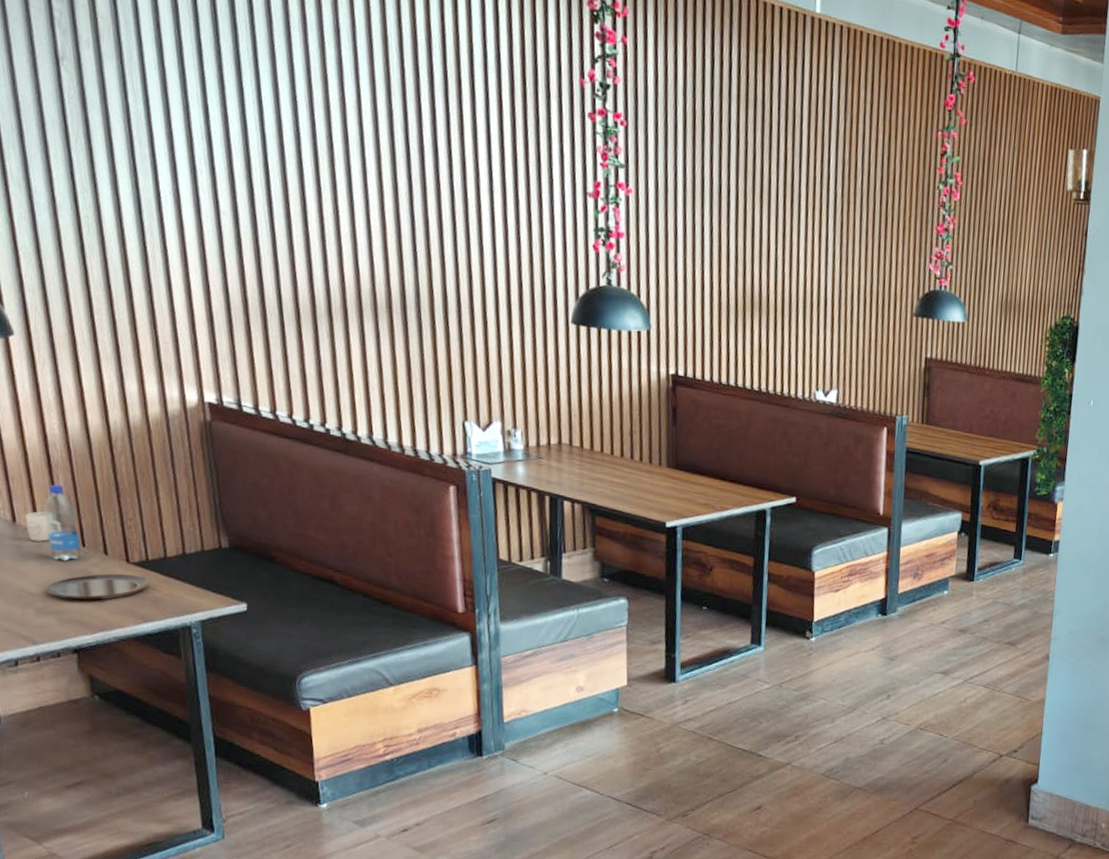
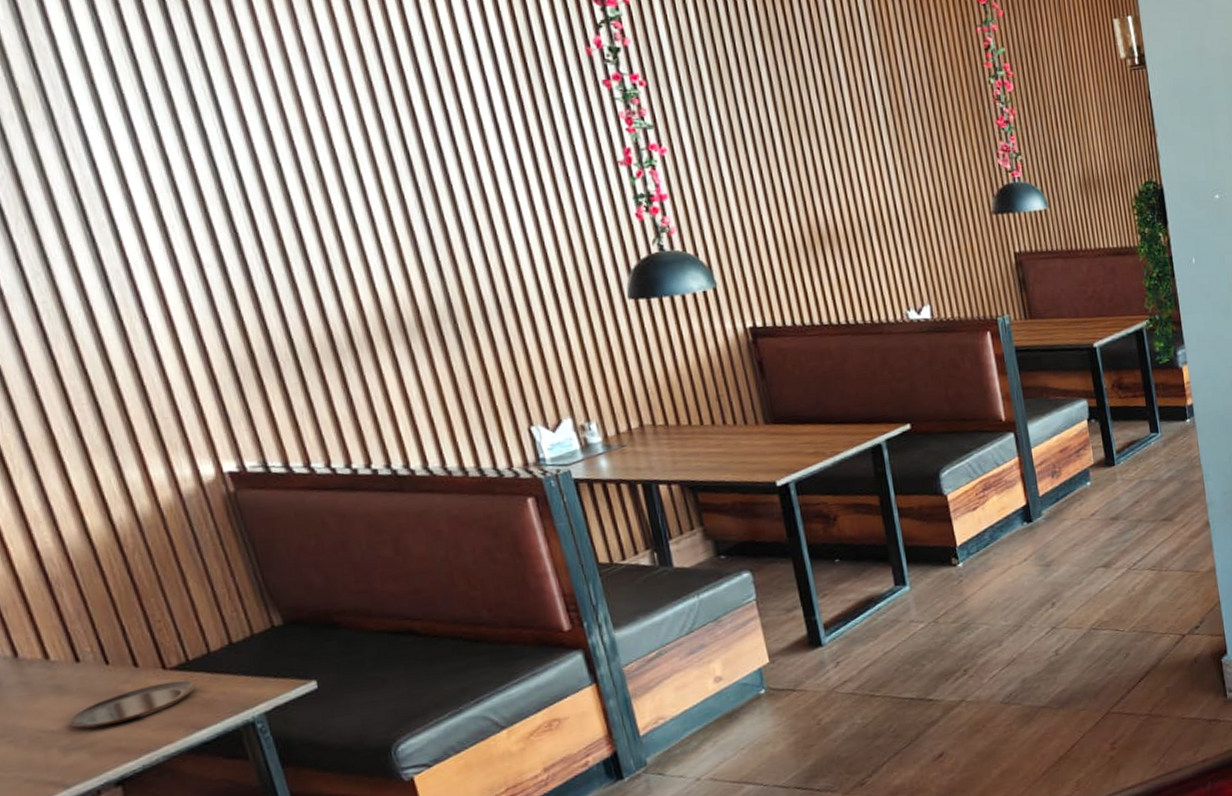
mug: present [25,511,50,542] -> none [28,637,65,673]
bottle: present [44,484,80,562] -> none [50,602,104,688]

